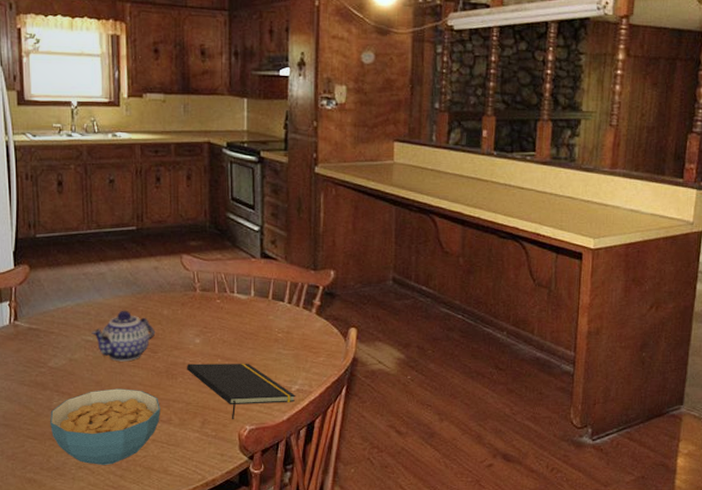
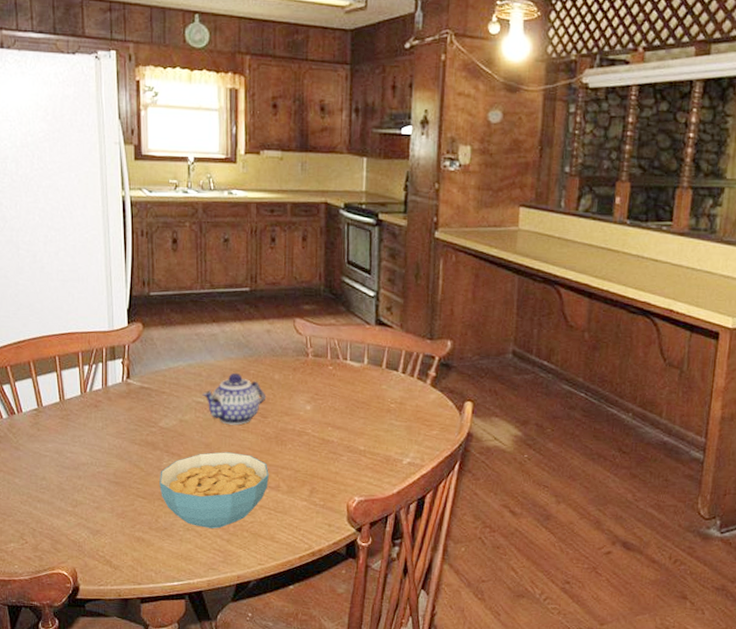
notepad: present [186,363,296,420] -> none [296,430,407,491]

